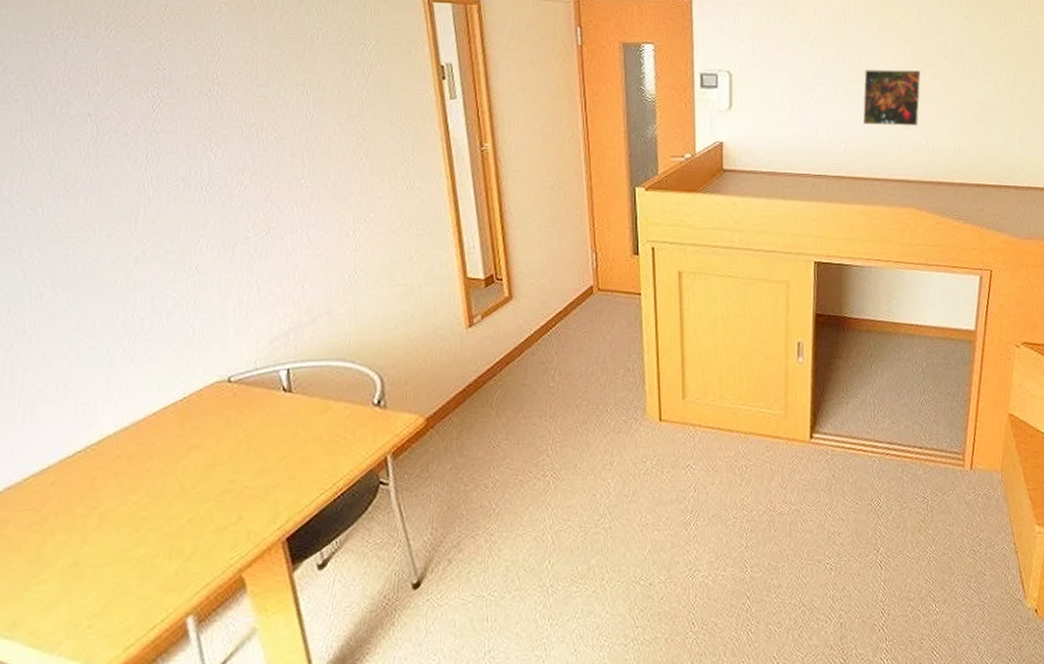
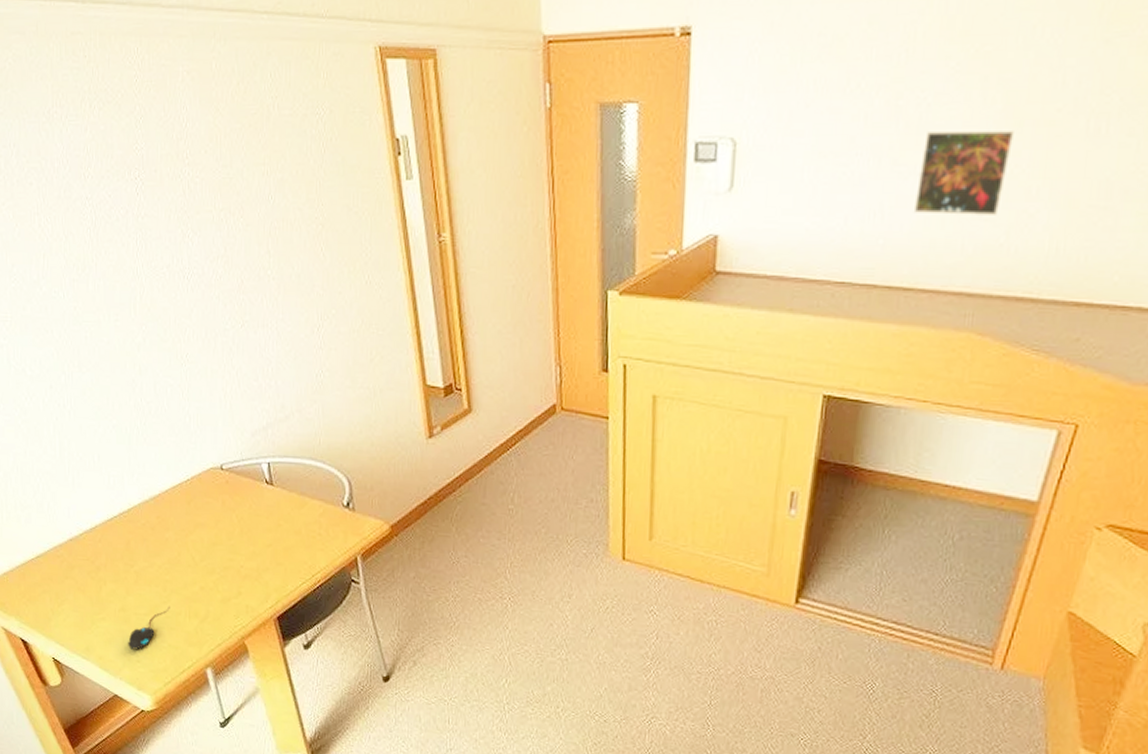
mouse: none [76,549,144,614] -> present [128,606,170,650]

